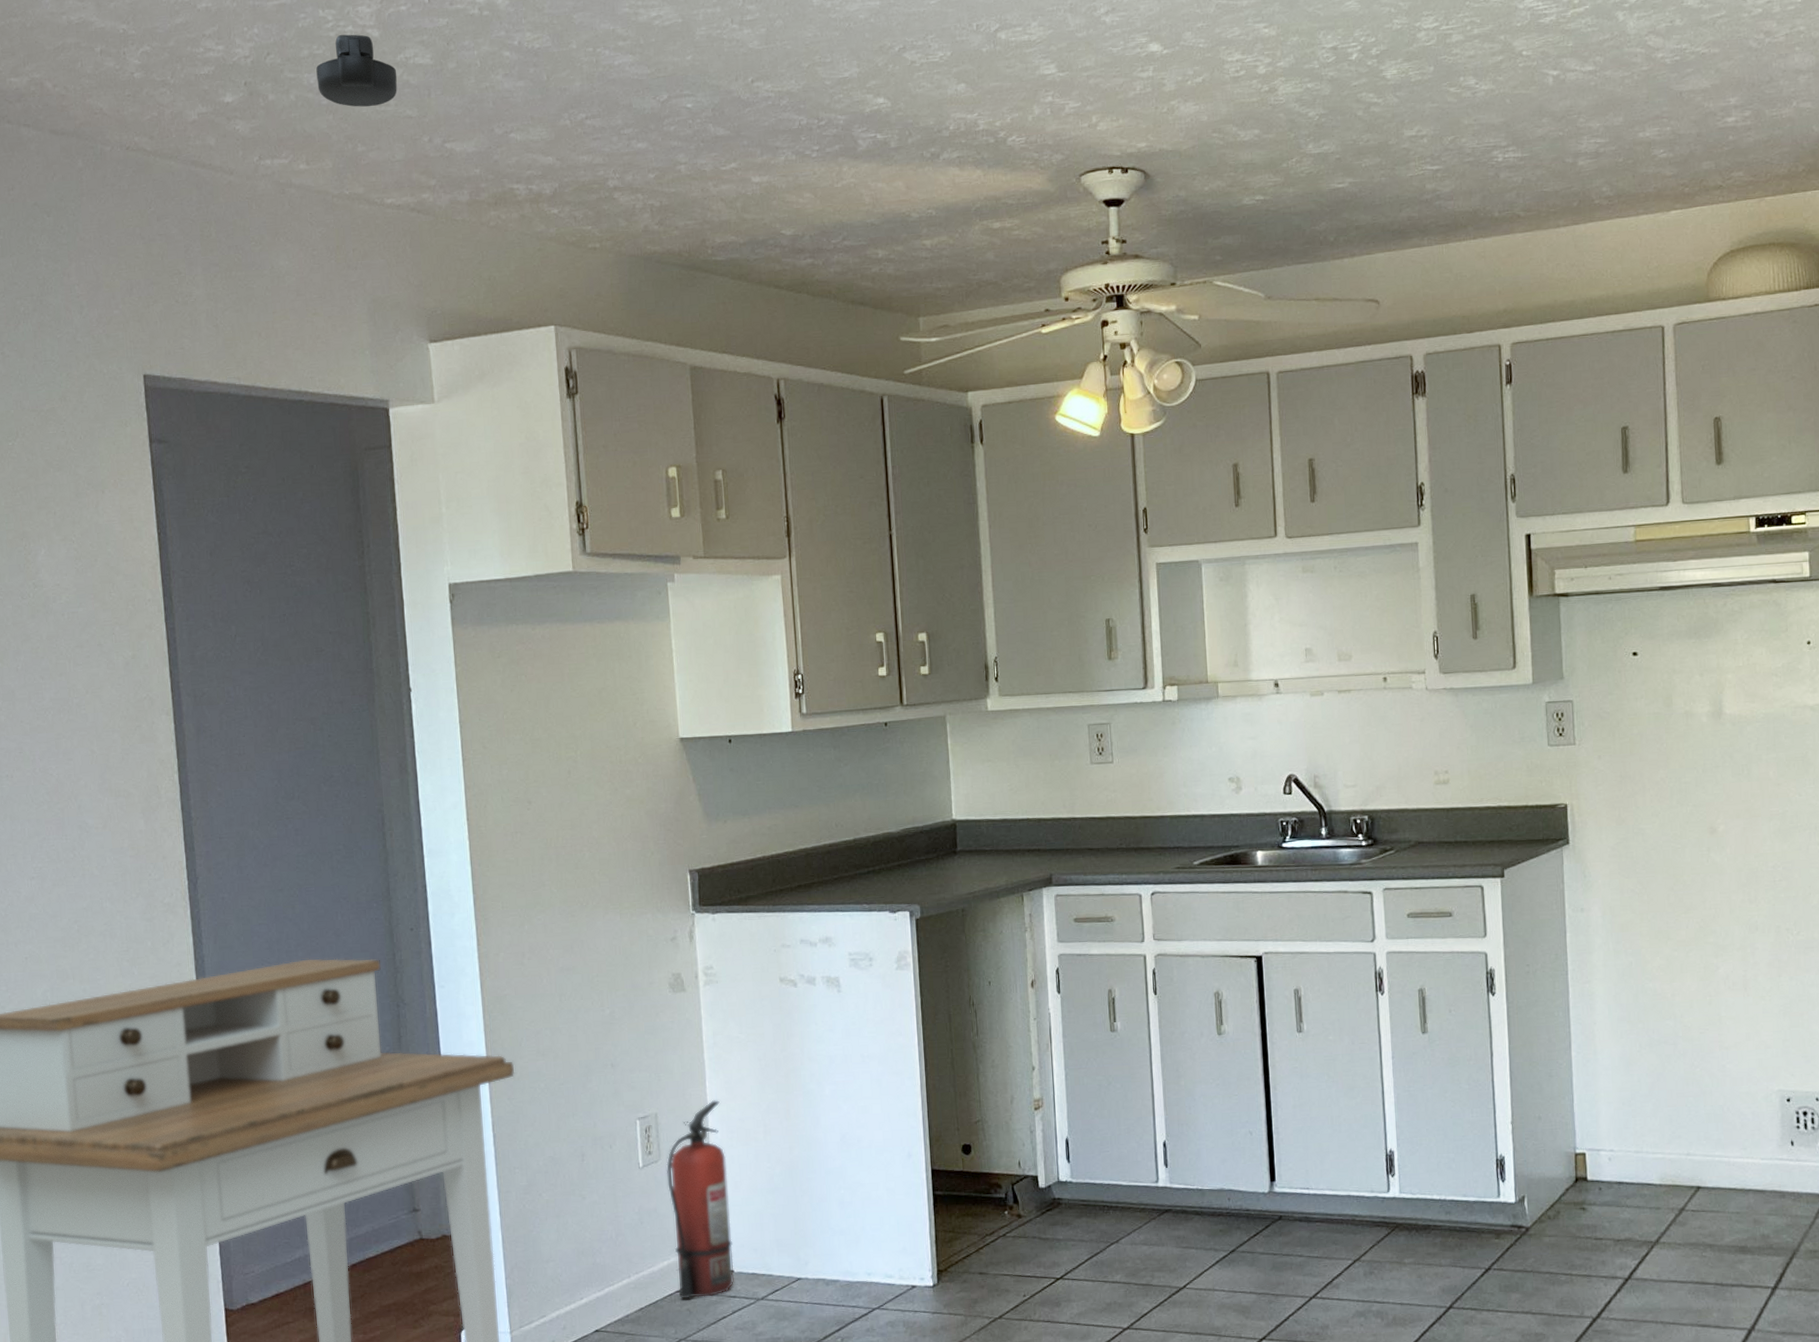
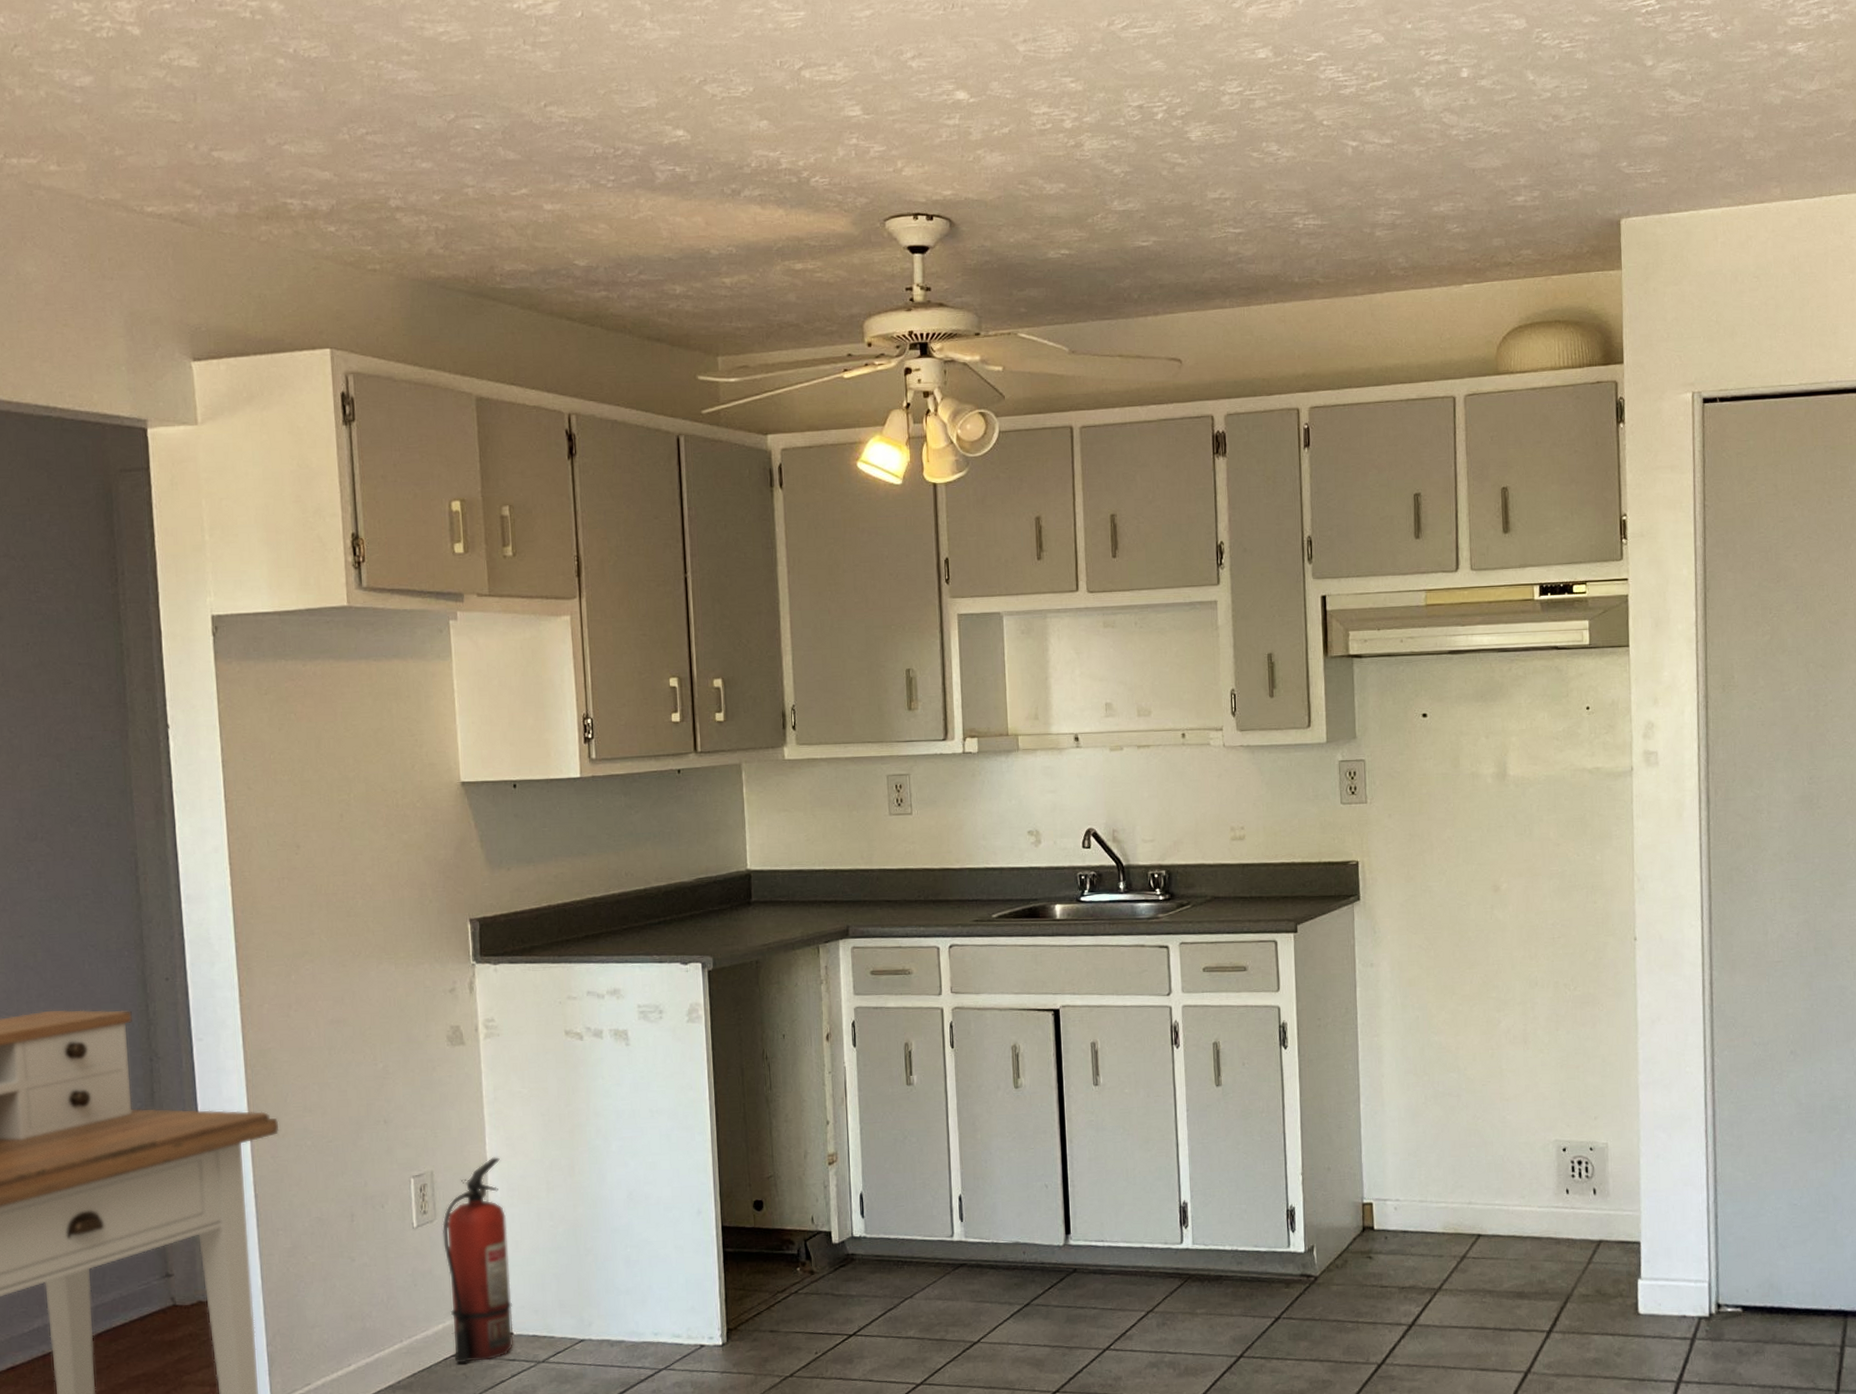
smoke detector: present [316,34,397,107] -> none [69,30,160,108]

